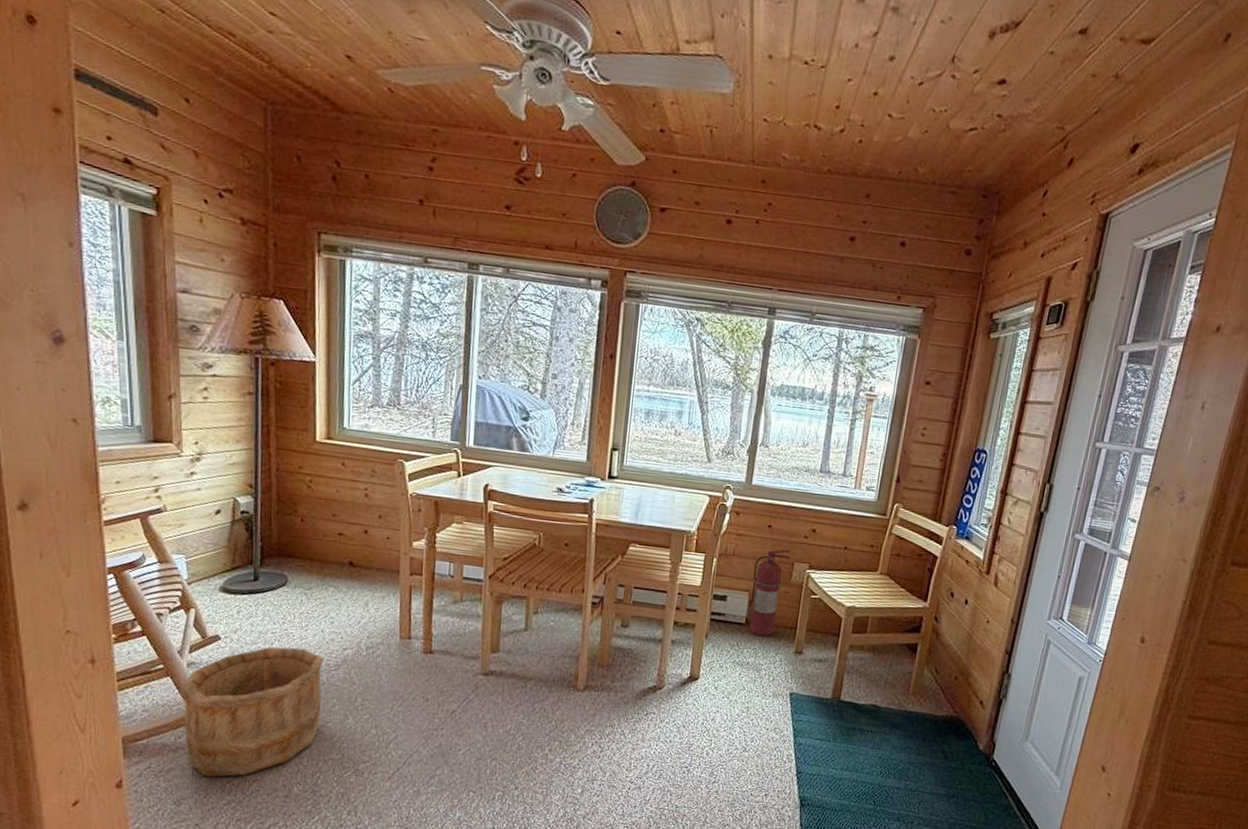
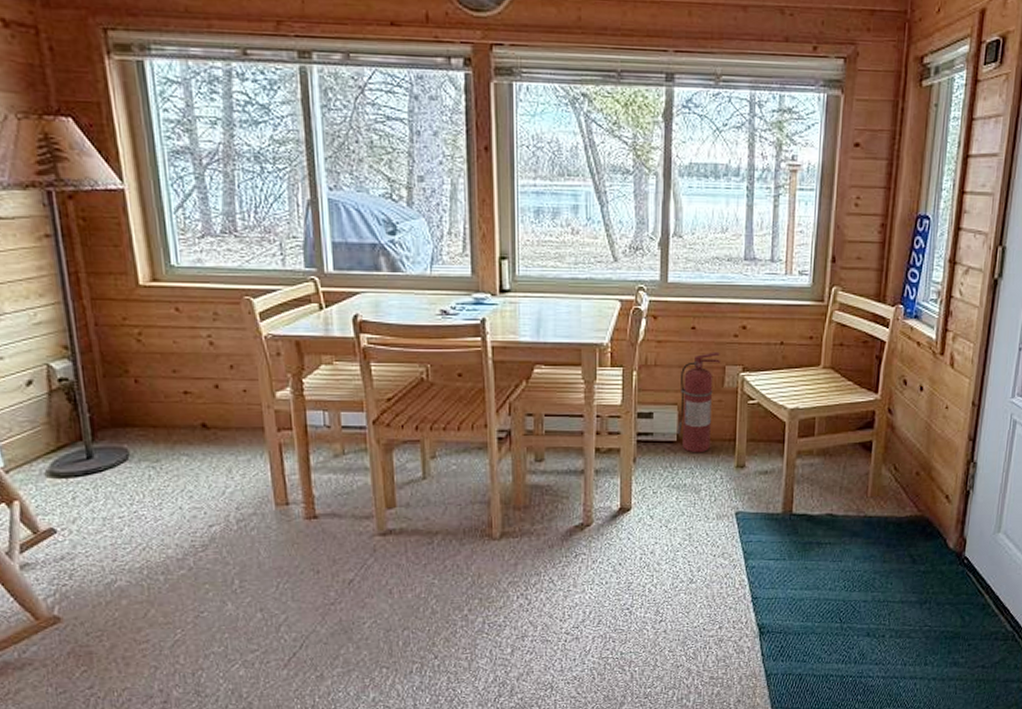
wooden bucket: present [179,646,324,777] -> none [14,531,193,693]

